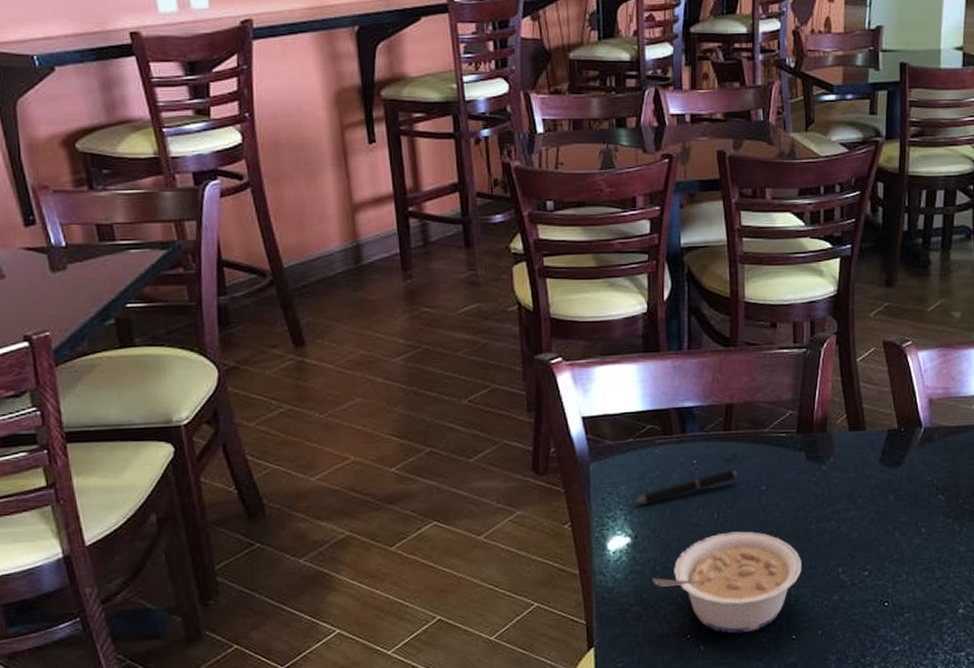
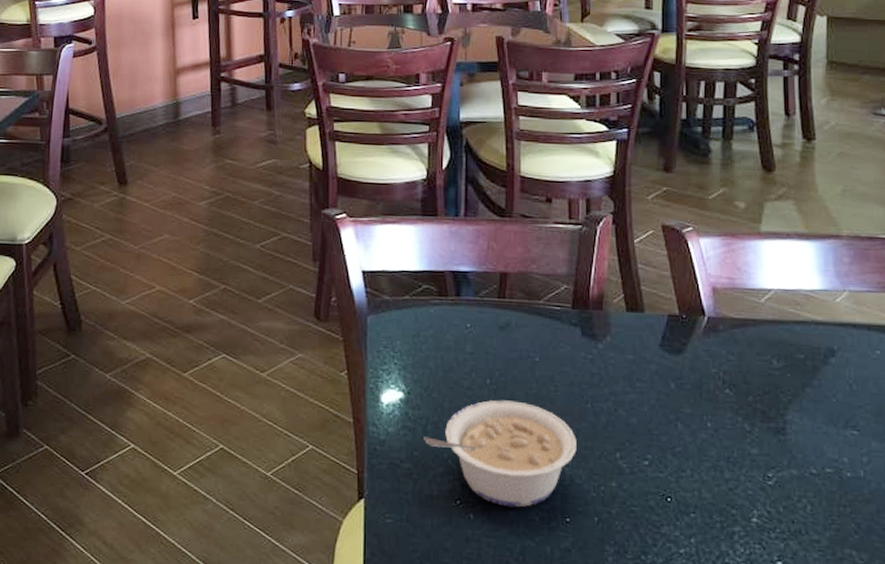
pen: present [632,468,737,505] -> none [407,336,511,362]

